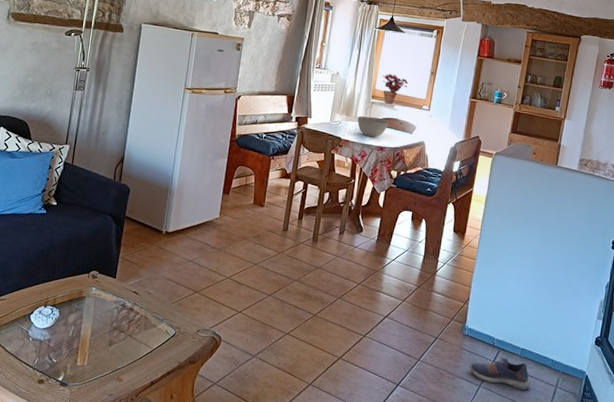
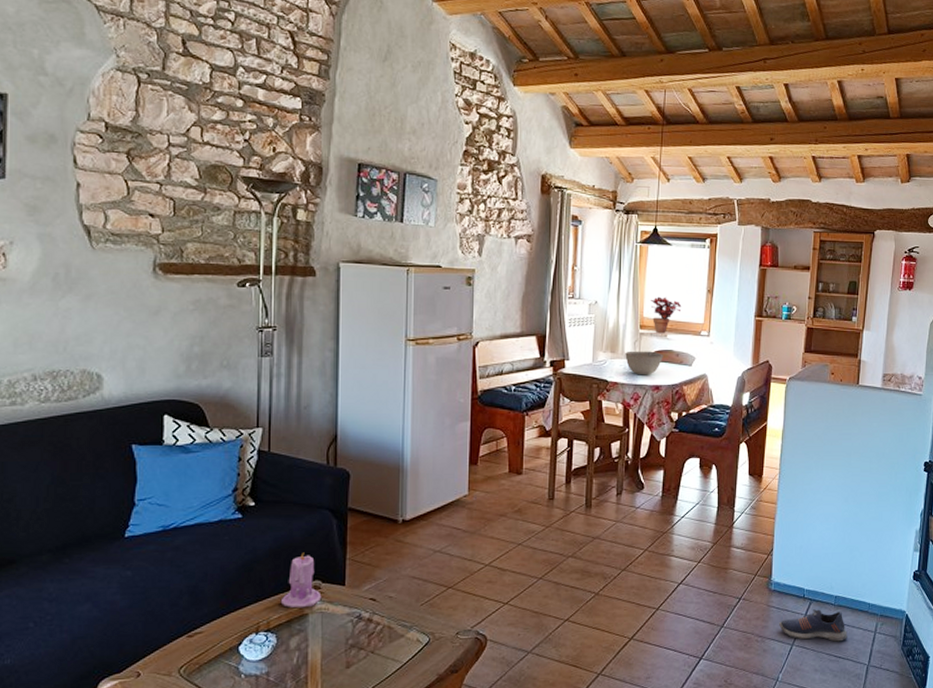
candle: none [65,247,97,292] -> present [280,552,322,609]

